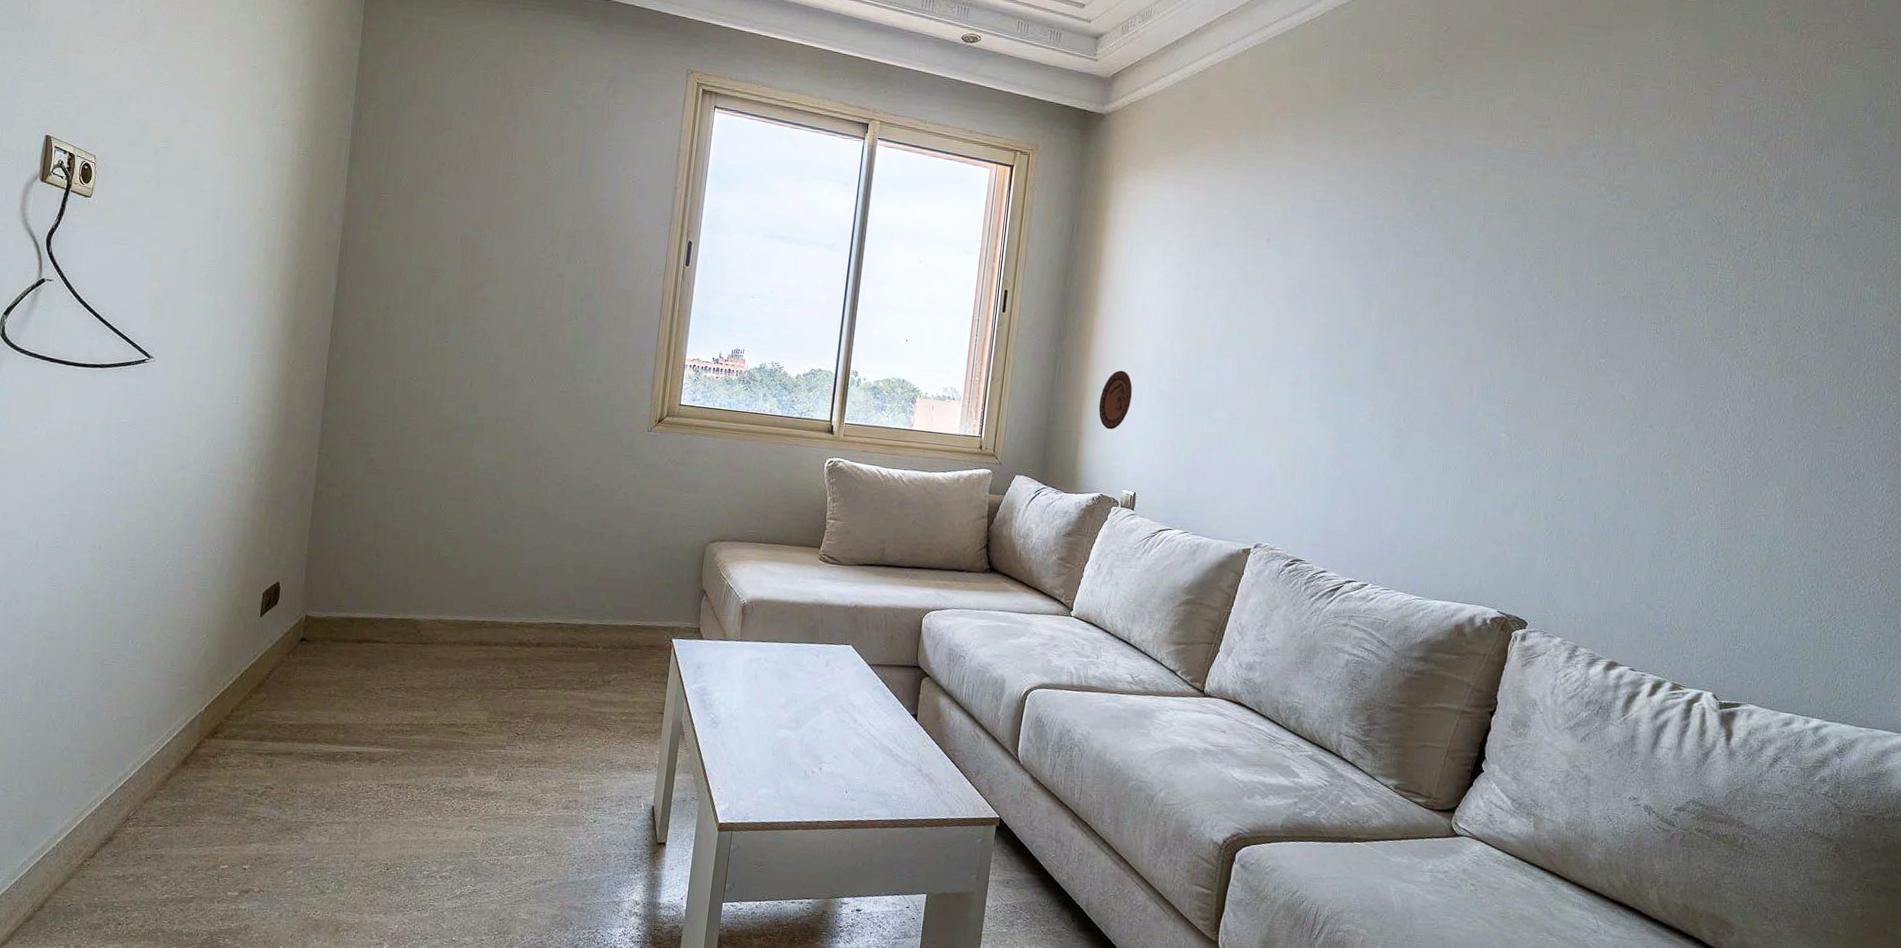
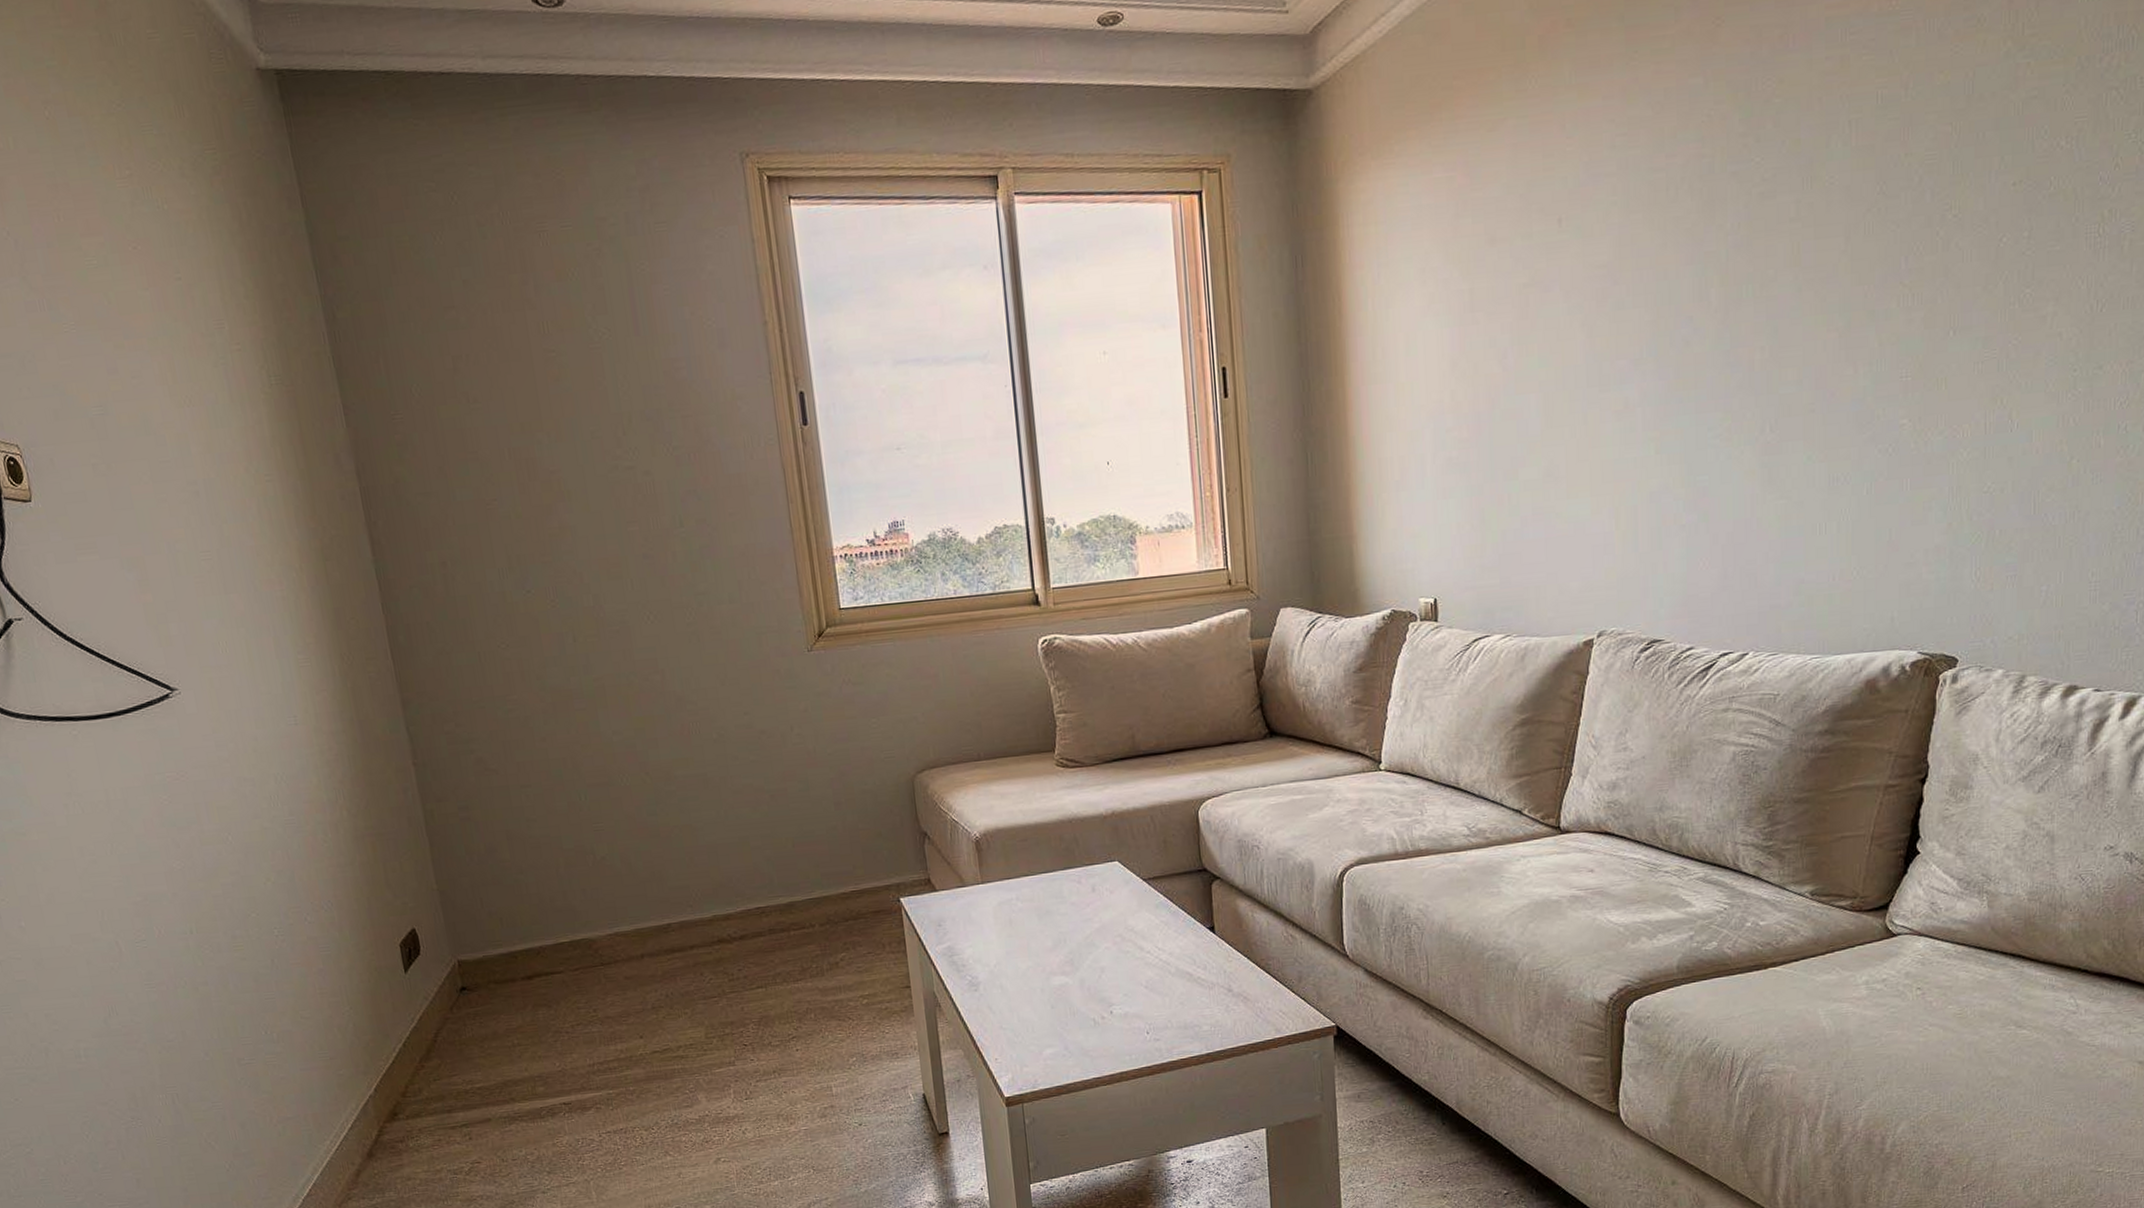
decorative plate: present [1098,370,1133,430] -> none [1370,442,1412,524]

